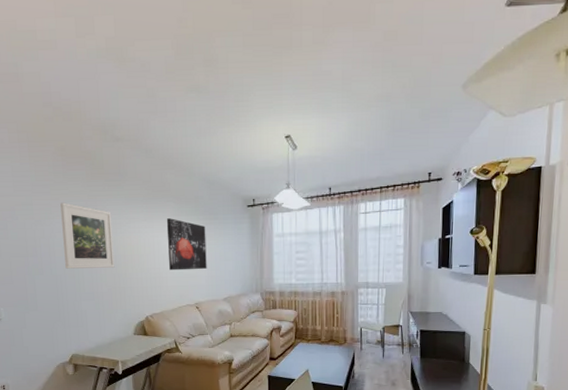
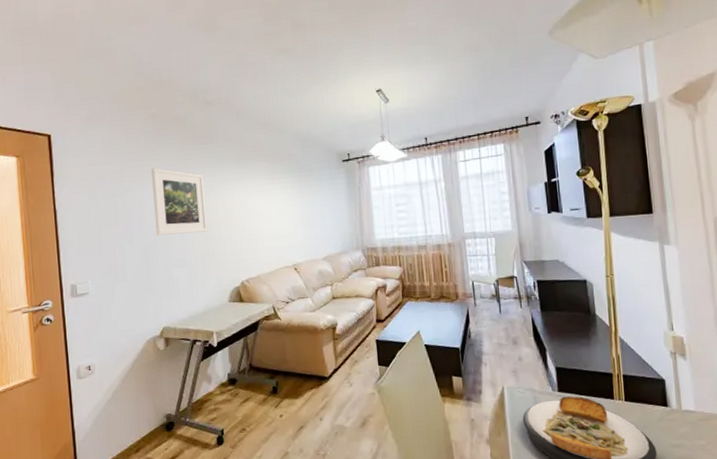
wall art: present [166,218,207,271] -> none [259,177,304,232]

